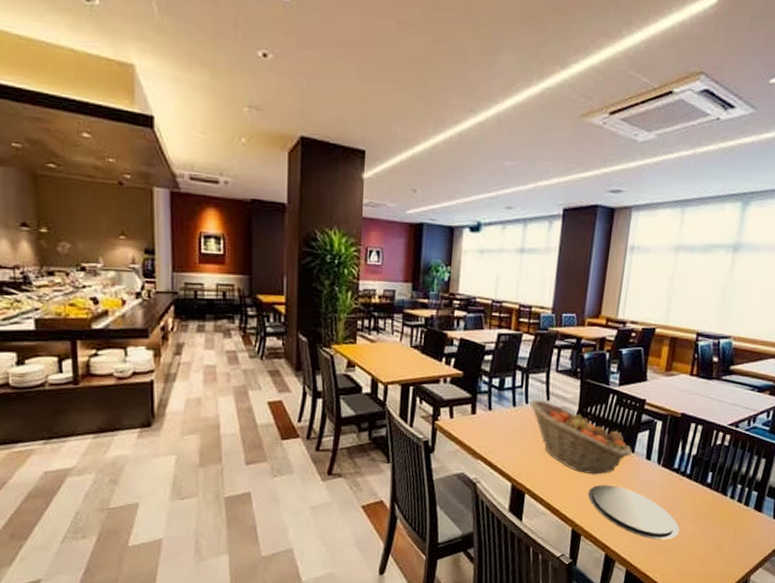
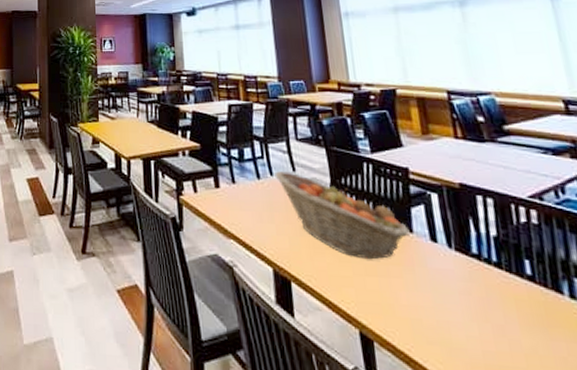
plate: present [587,485,680,540] -> none [367,273,511,356]

